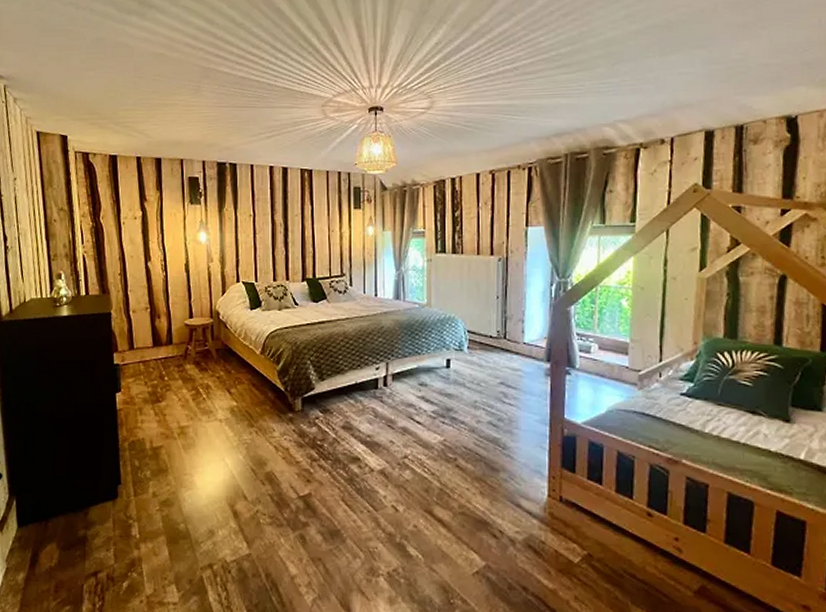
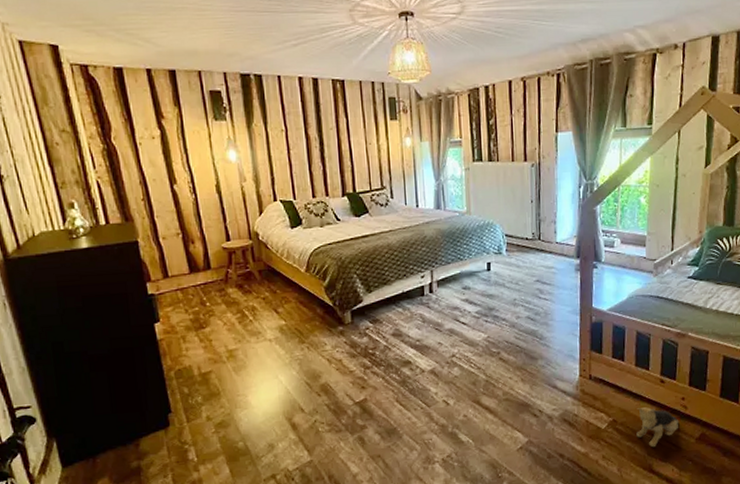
plush toy: none [617,543,672,595] -> present [636,407,679,448]

